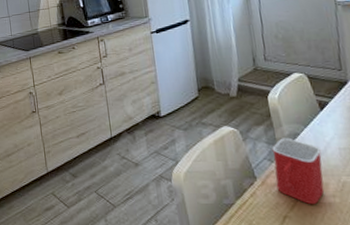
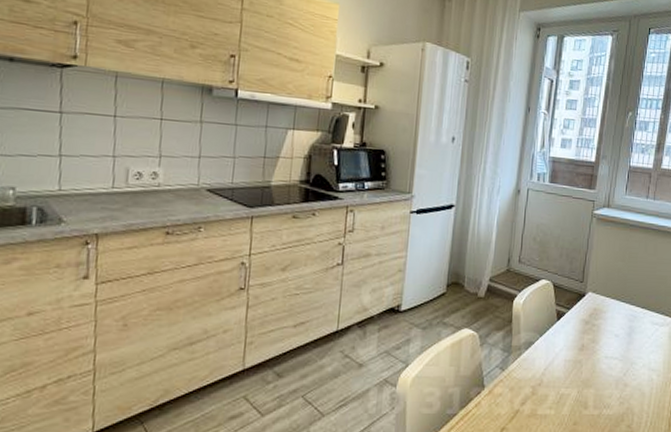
mug: present [272,137,325,205] -> none [501,345,550,417]

